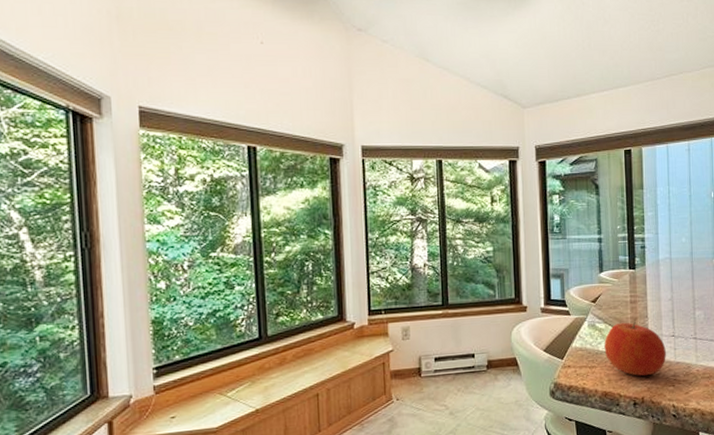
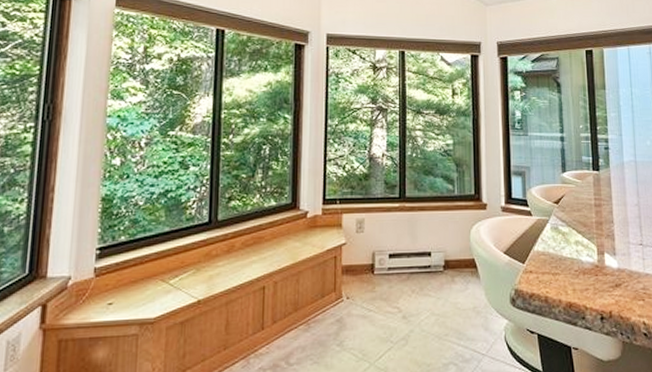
apple: present [604,319,666,376] -> none [568,223,635,288]

